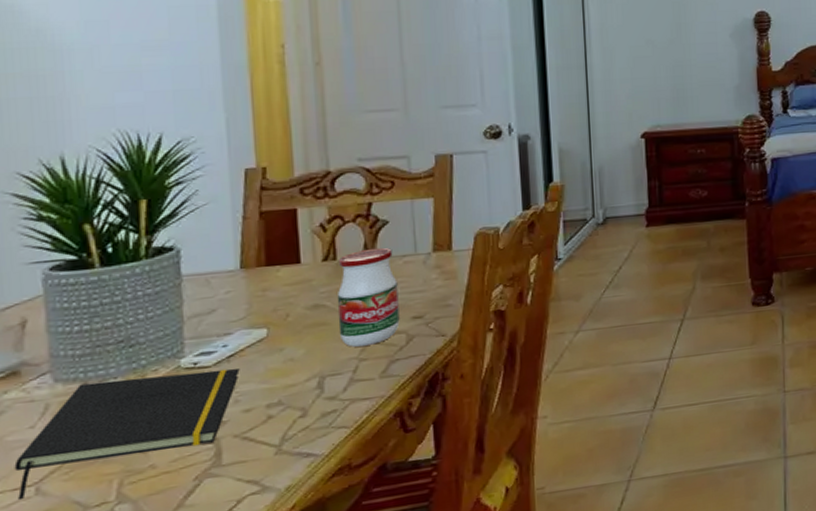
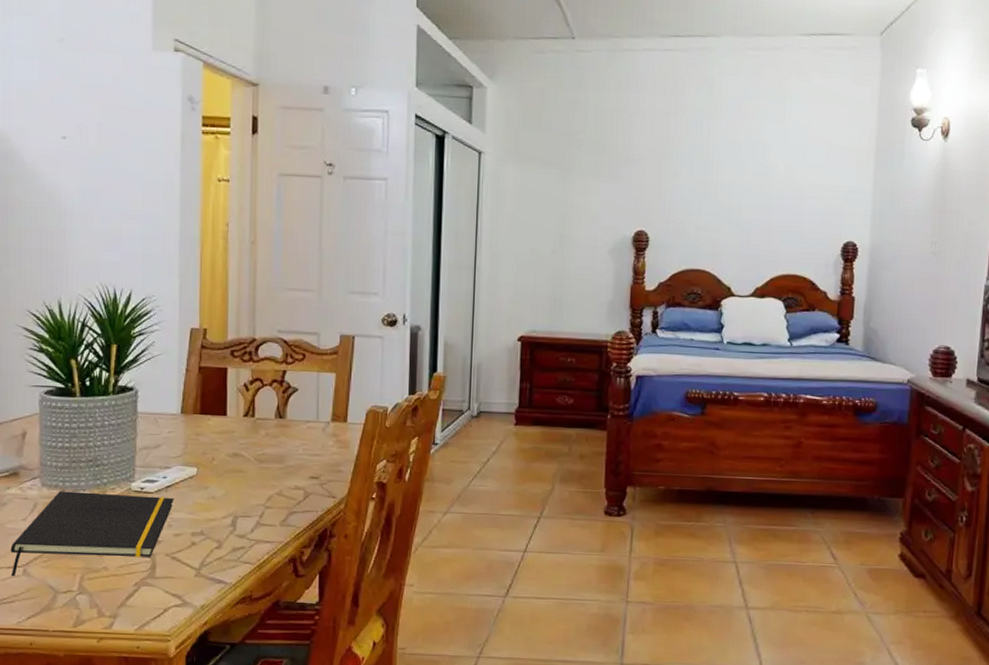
jar: present [336,247,400,348] -> none [251,411,301,496]

